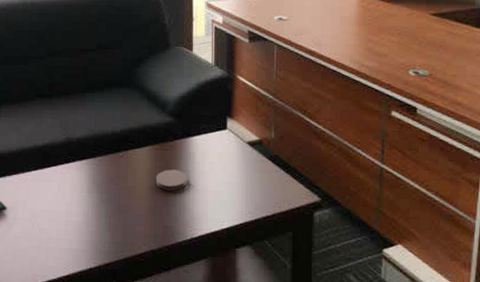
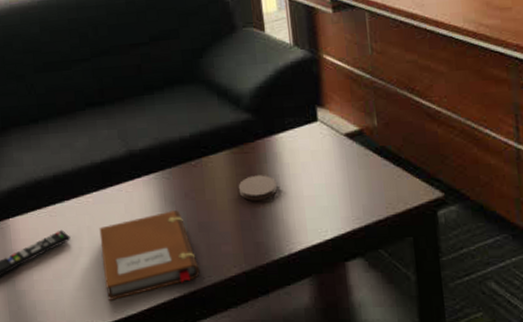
notebook: none [32,193,115,266] -> present [99,210,200,300]

